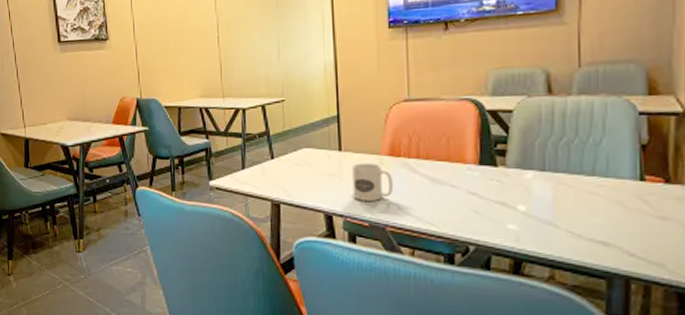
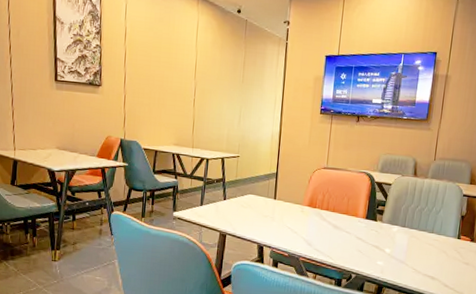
mug: present [352,162,394,201] -> none [280,209,309,238]

